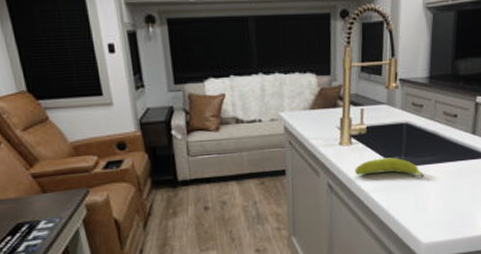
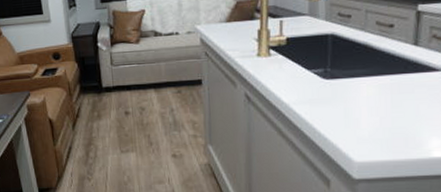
fruit: present [355,157,424,178] -> none [274,69,355,91]

